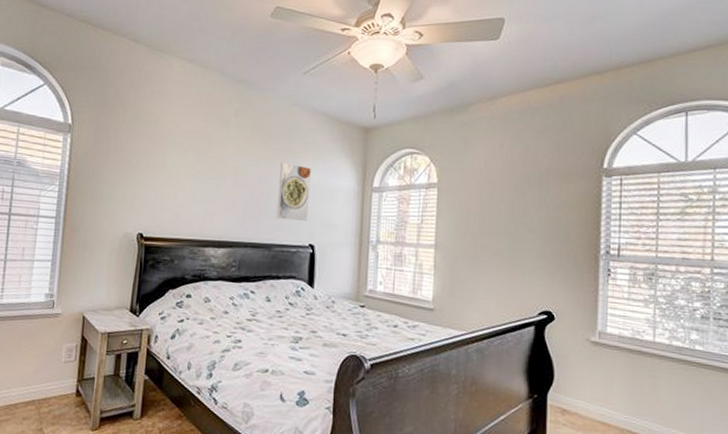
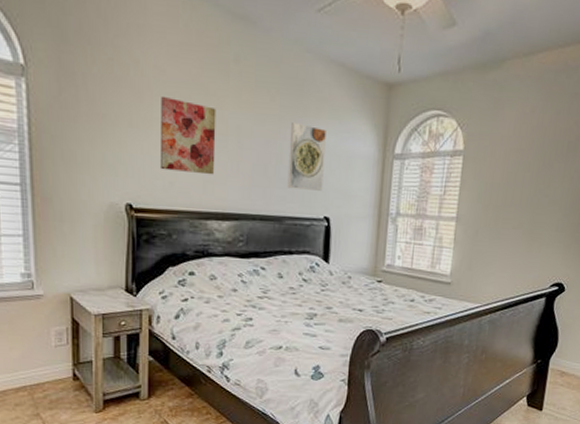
wall art: none [168,144,218,208] -> present [159,95,216,175]

